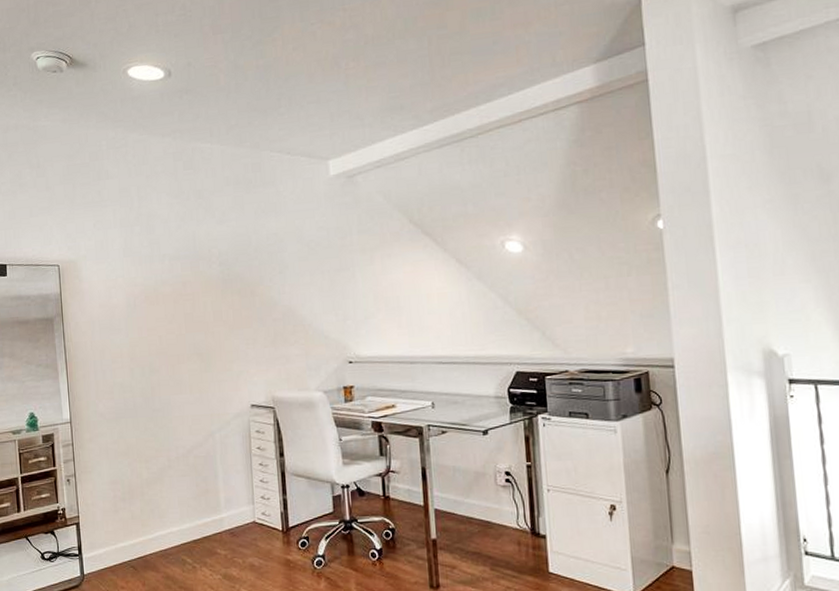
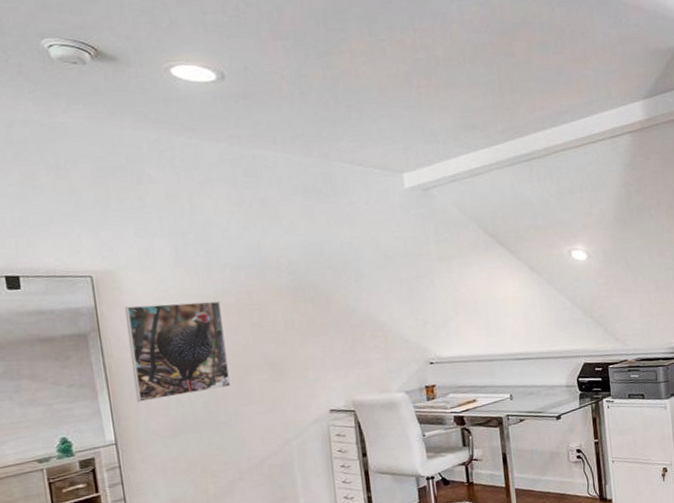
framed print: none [82,290,165,384] -> present [124,301,231,402]

